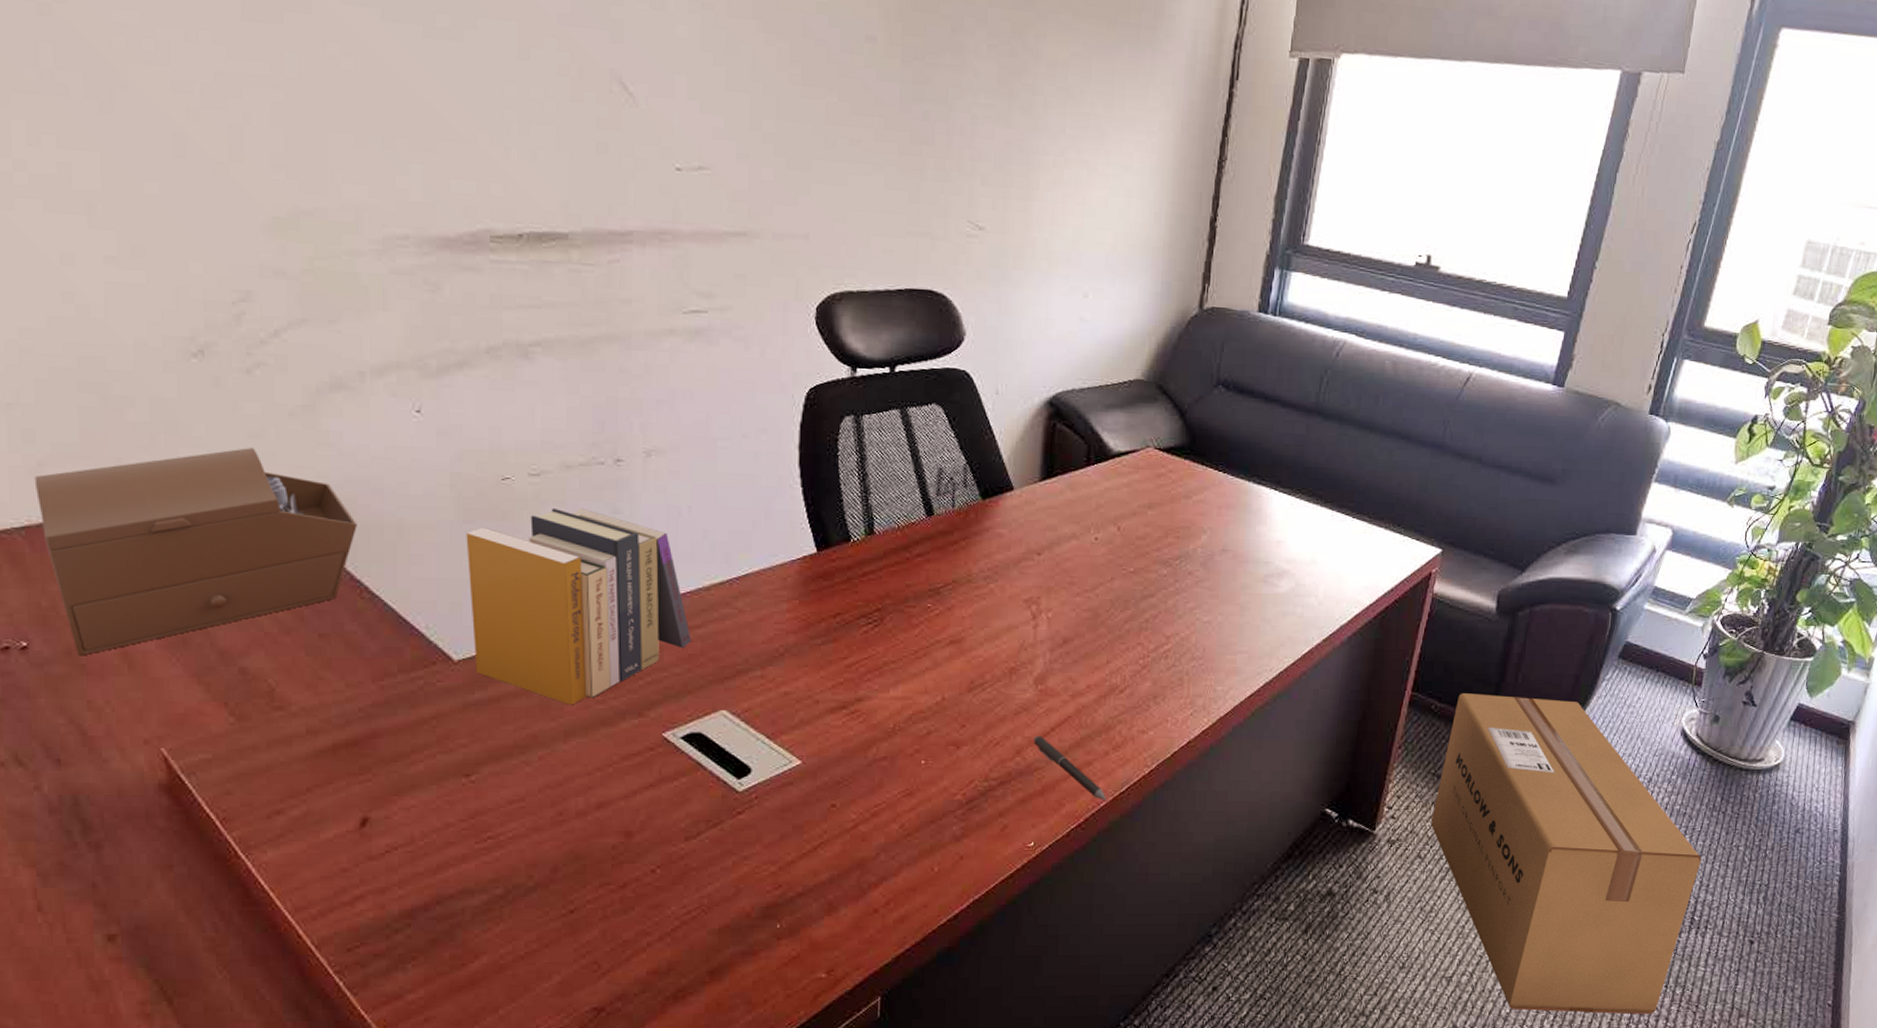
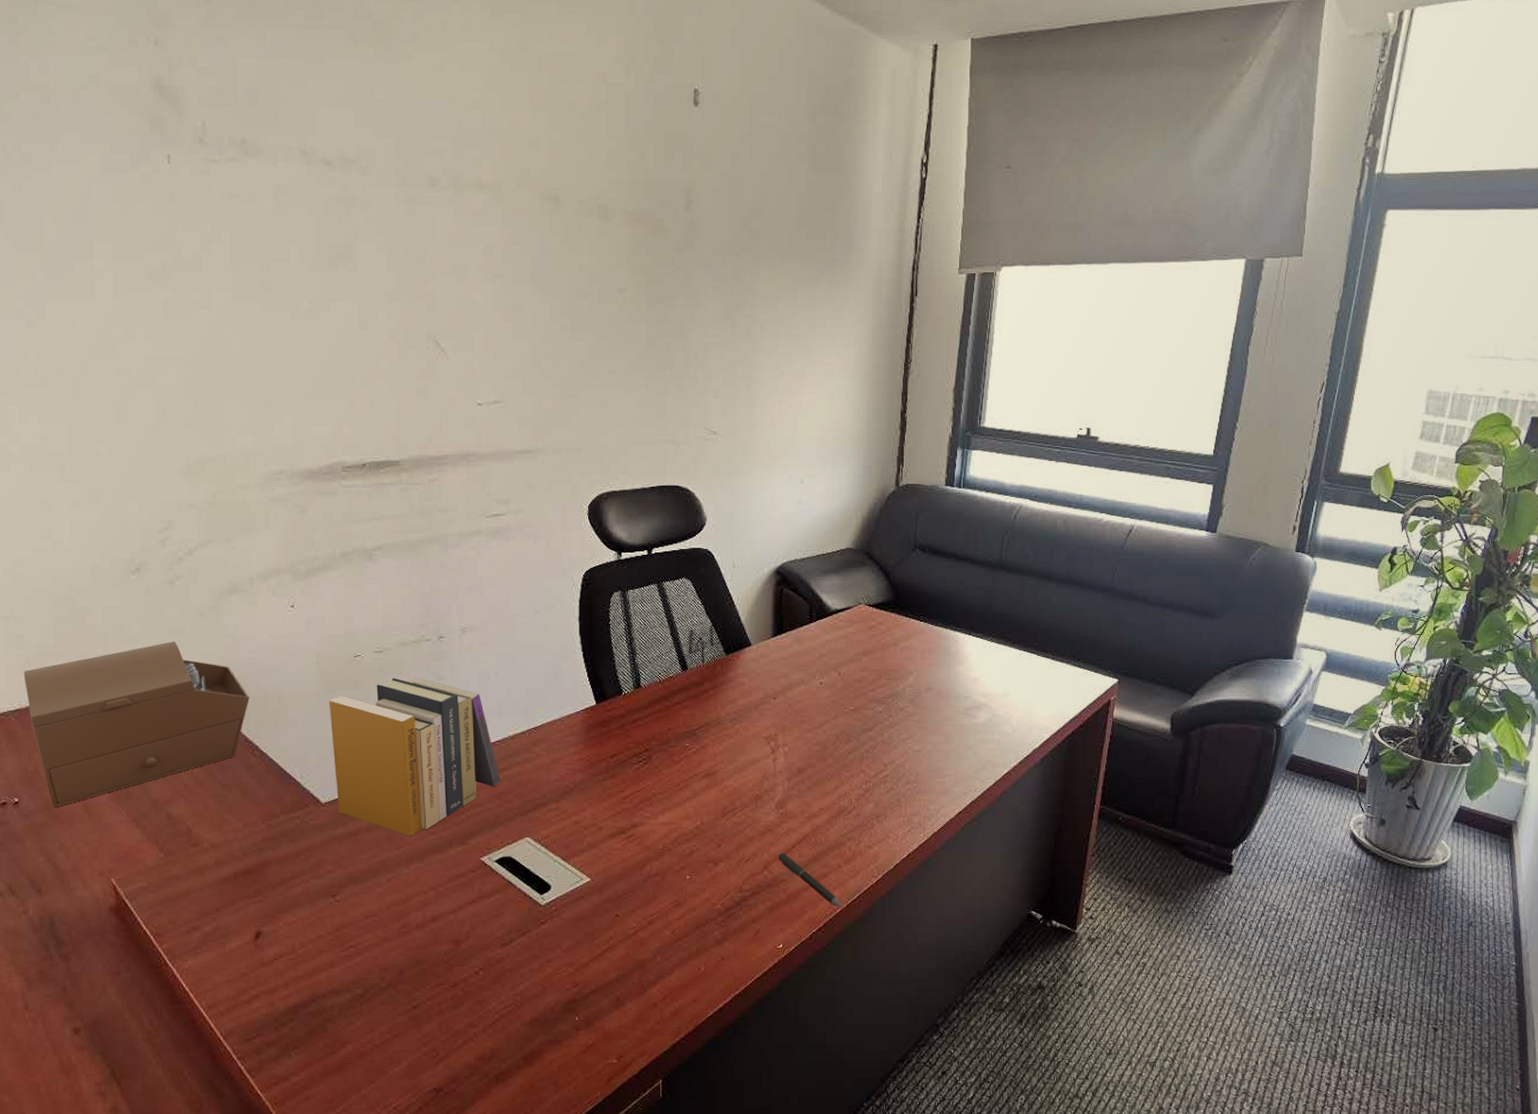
box: present [1431,693,1702,1015] -> none [1126,805,1380,1098]

